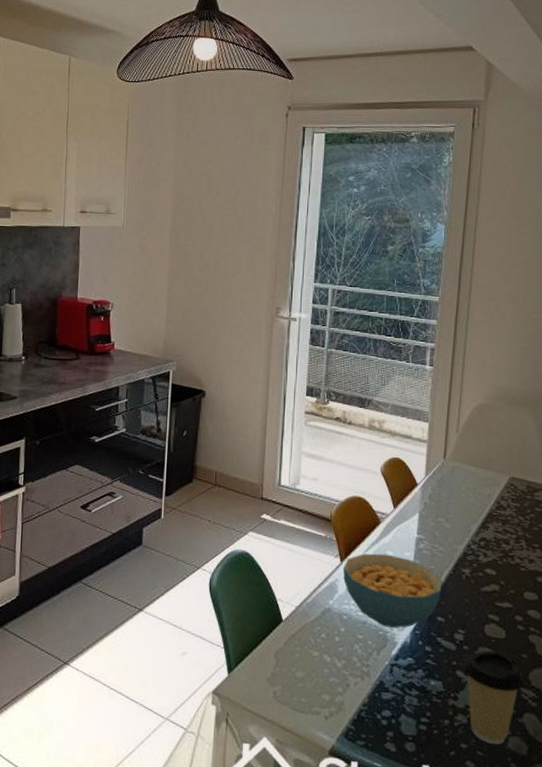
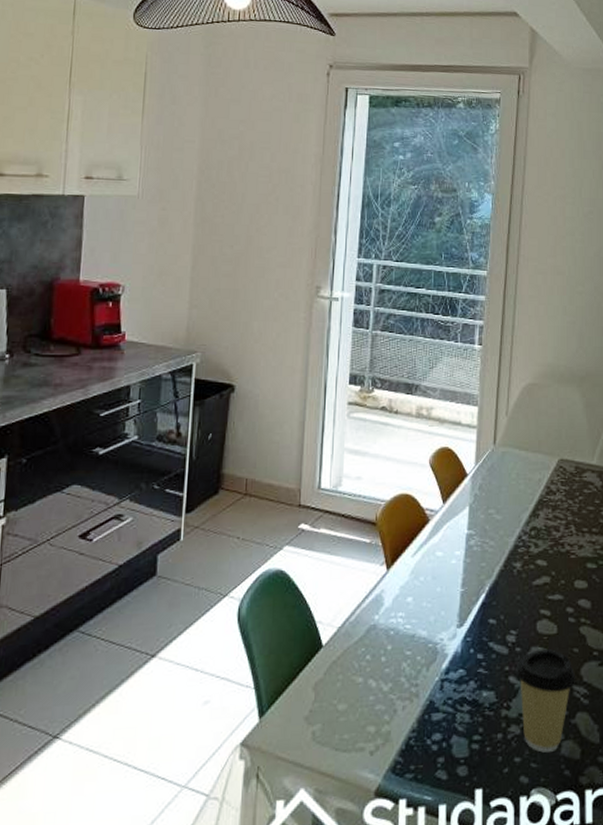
cereal bowl: present [342,553,442,628] -> none [389,555,493,638]

